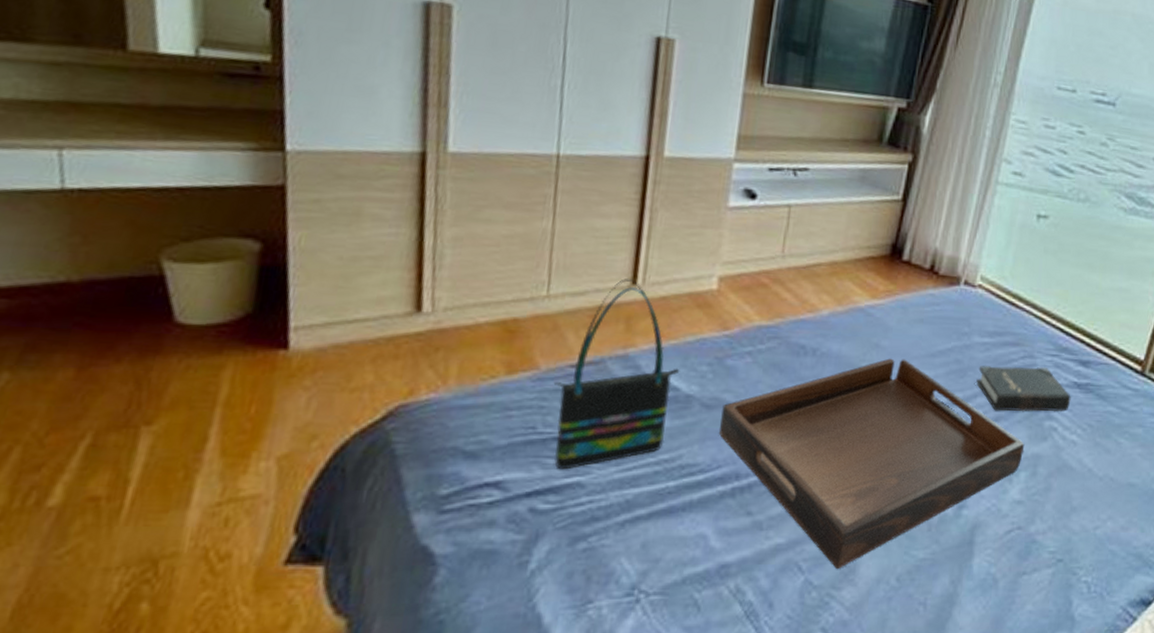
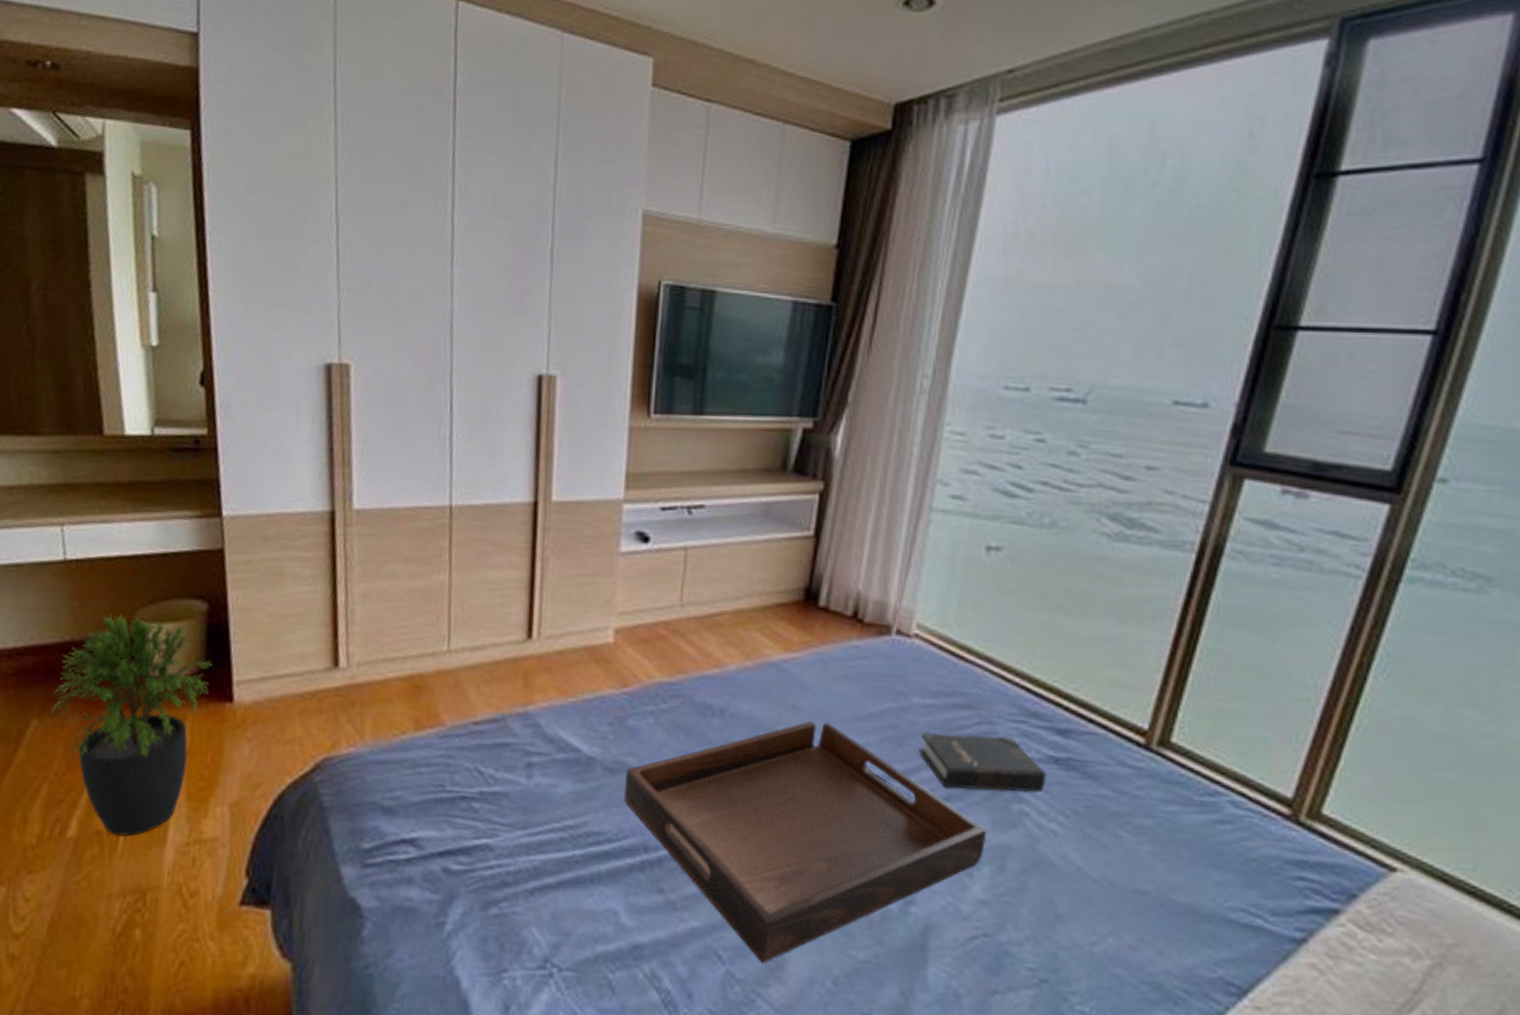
potted plant: none [31,251,264,500] -> present [51,613,213,836]
tote bag: present [554,279,680,470] -> none [460,632,580,831]

